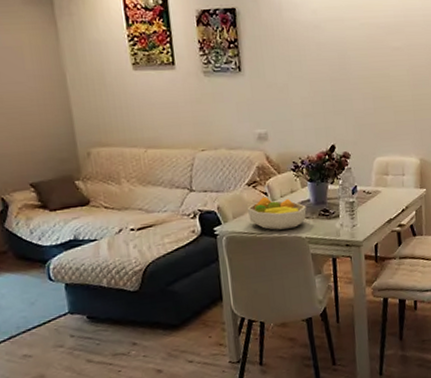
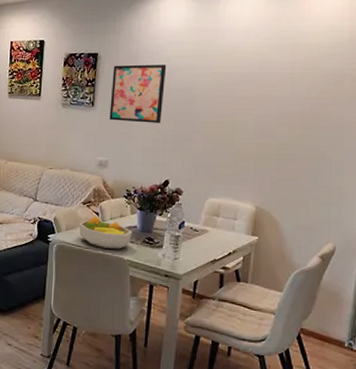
wall art: none [255,18,318,86] -> present [109,64,167,123]

